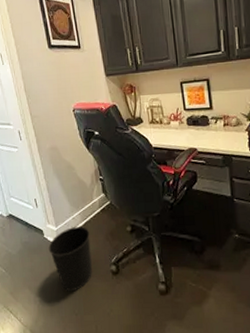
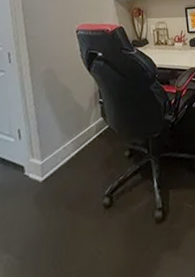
wastebasket: present [48,226,92,292] -> none [28,156,82,239]

